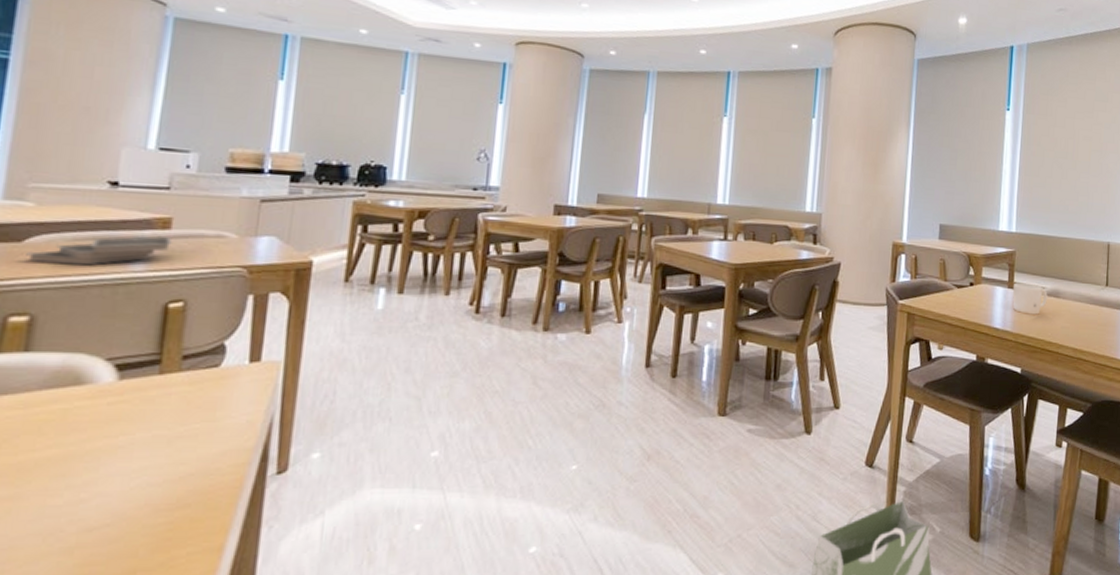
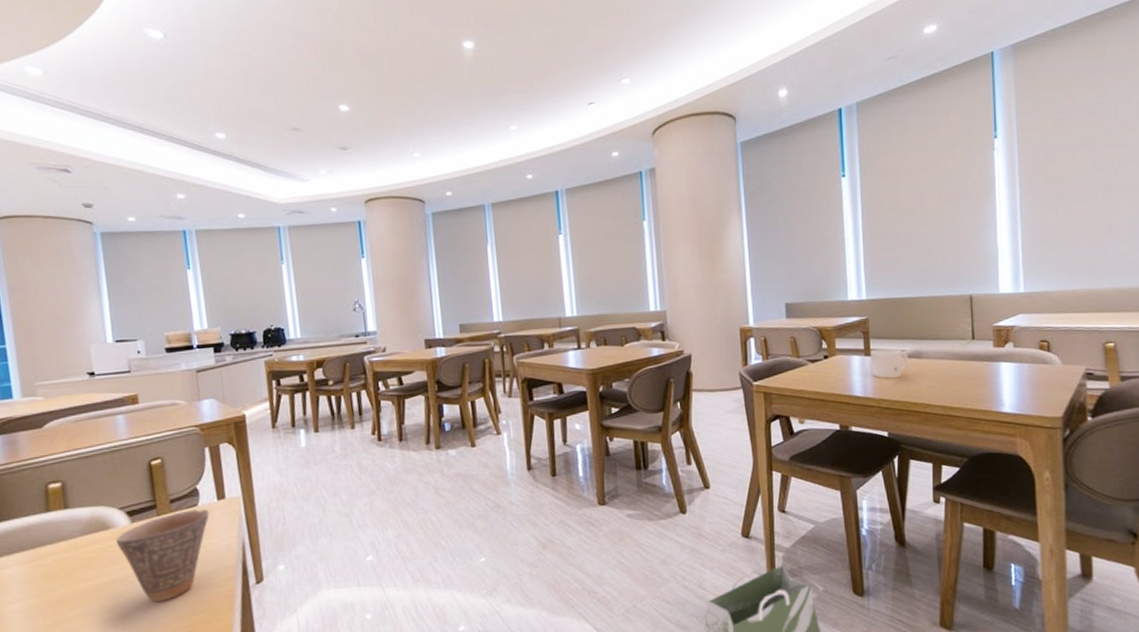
tray: present [26,236,172,266] -> none [47,410,142,442]
cup: none [88,371,234,487] -> present [115,509,210,602]

